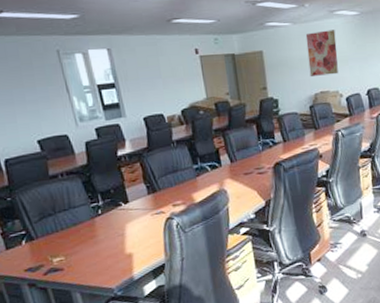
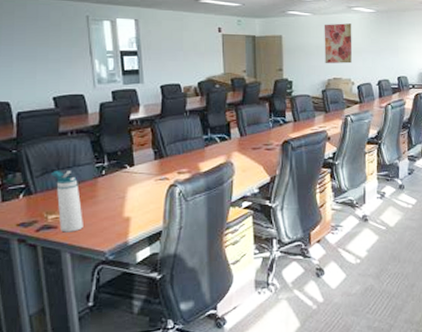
water bottle: none [48,213,88,274] -> present [50,171,83,233]

